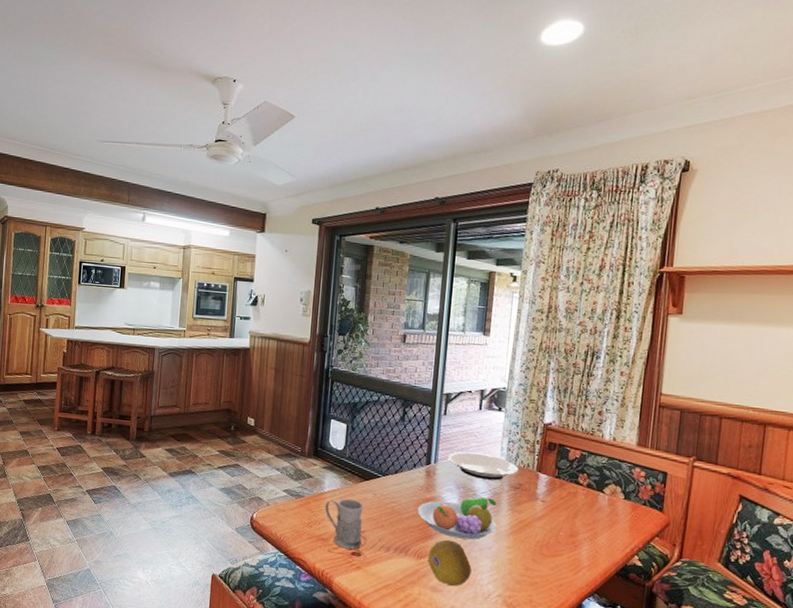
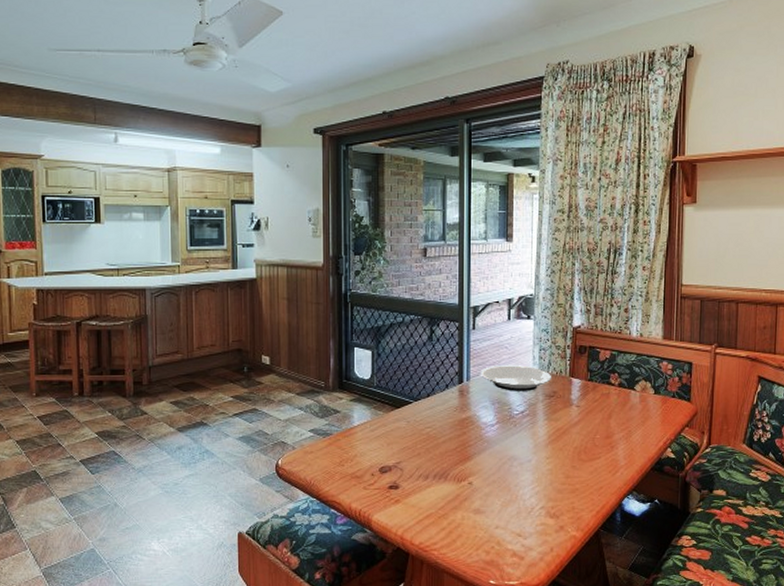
mug: present [325,499,363,550] -> none [356,430,399,483]
fruit bowl: present [417,496,497,540] -> none [453,409,535,456]
fruit: present [428,539,472,586] -> none [468,458,513,505]

